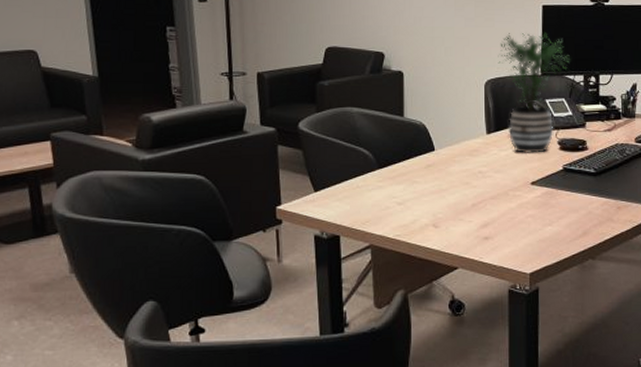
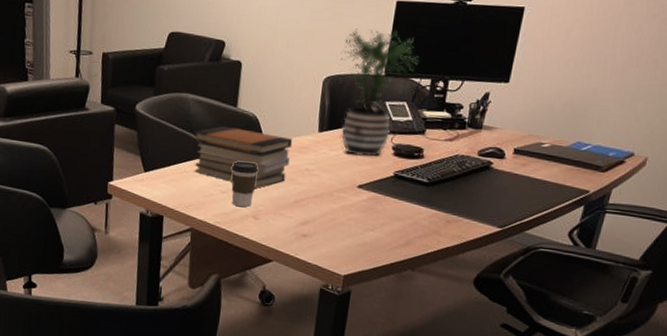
book stack: none [362,136,463,196] -> present [193,125,293,188]
coffee cup: none [406,170,432,217] -> present [231,161,258,207]

